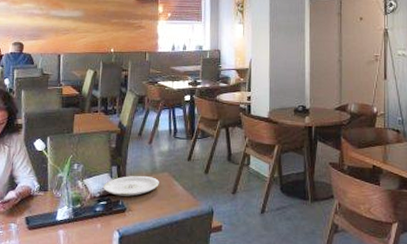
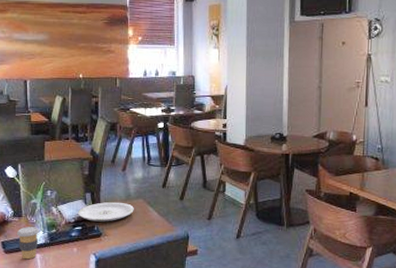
coffee cup: none [41,201,65,236] -> present [16,226,40,260]

